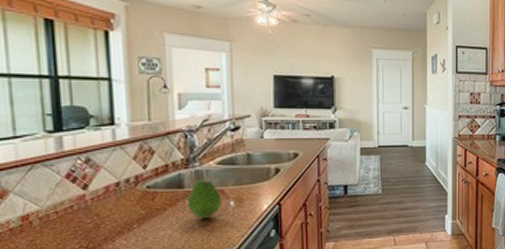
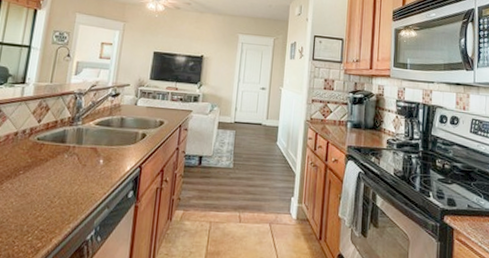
fruit: present [187,180,222,219] -> none [65,137,94,173]

